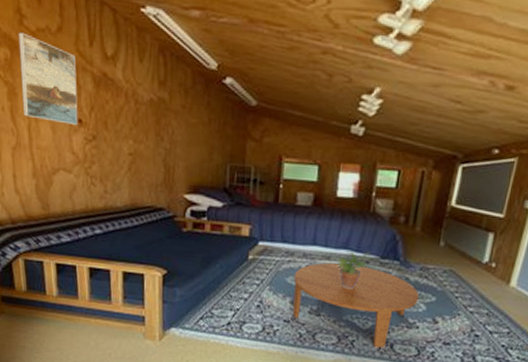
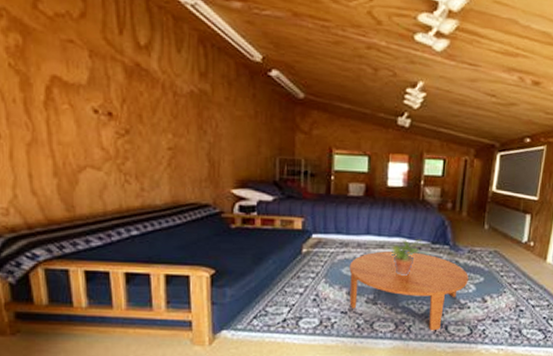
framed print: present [18,32,78,125] -> none [31,17,107,118]

